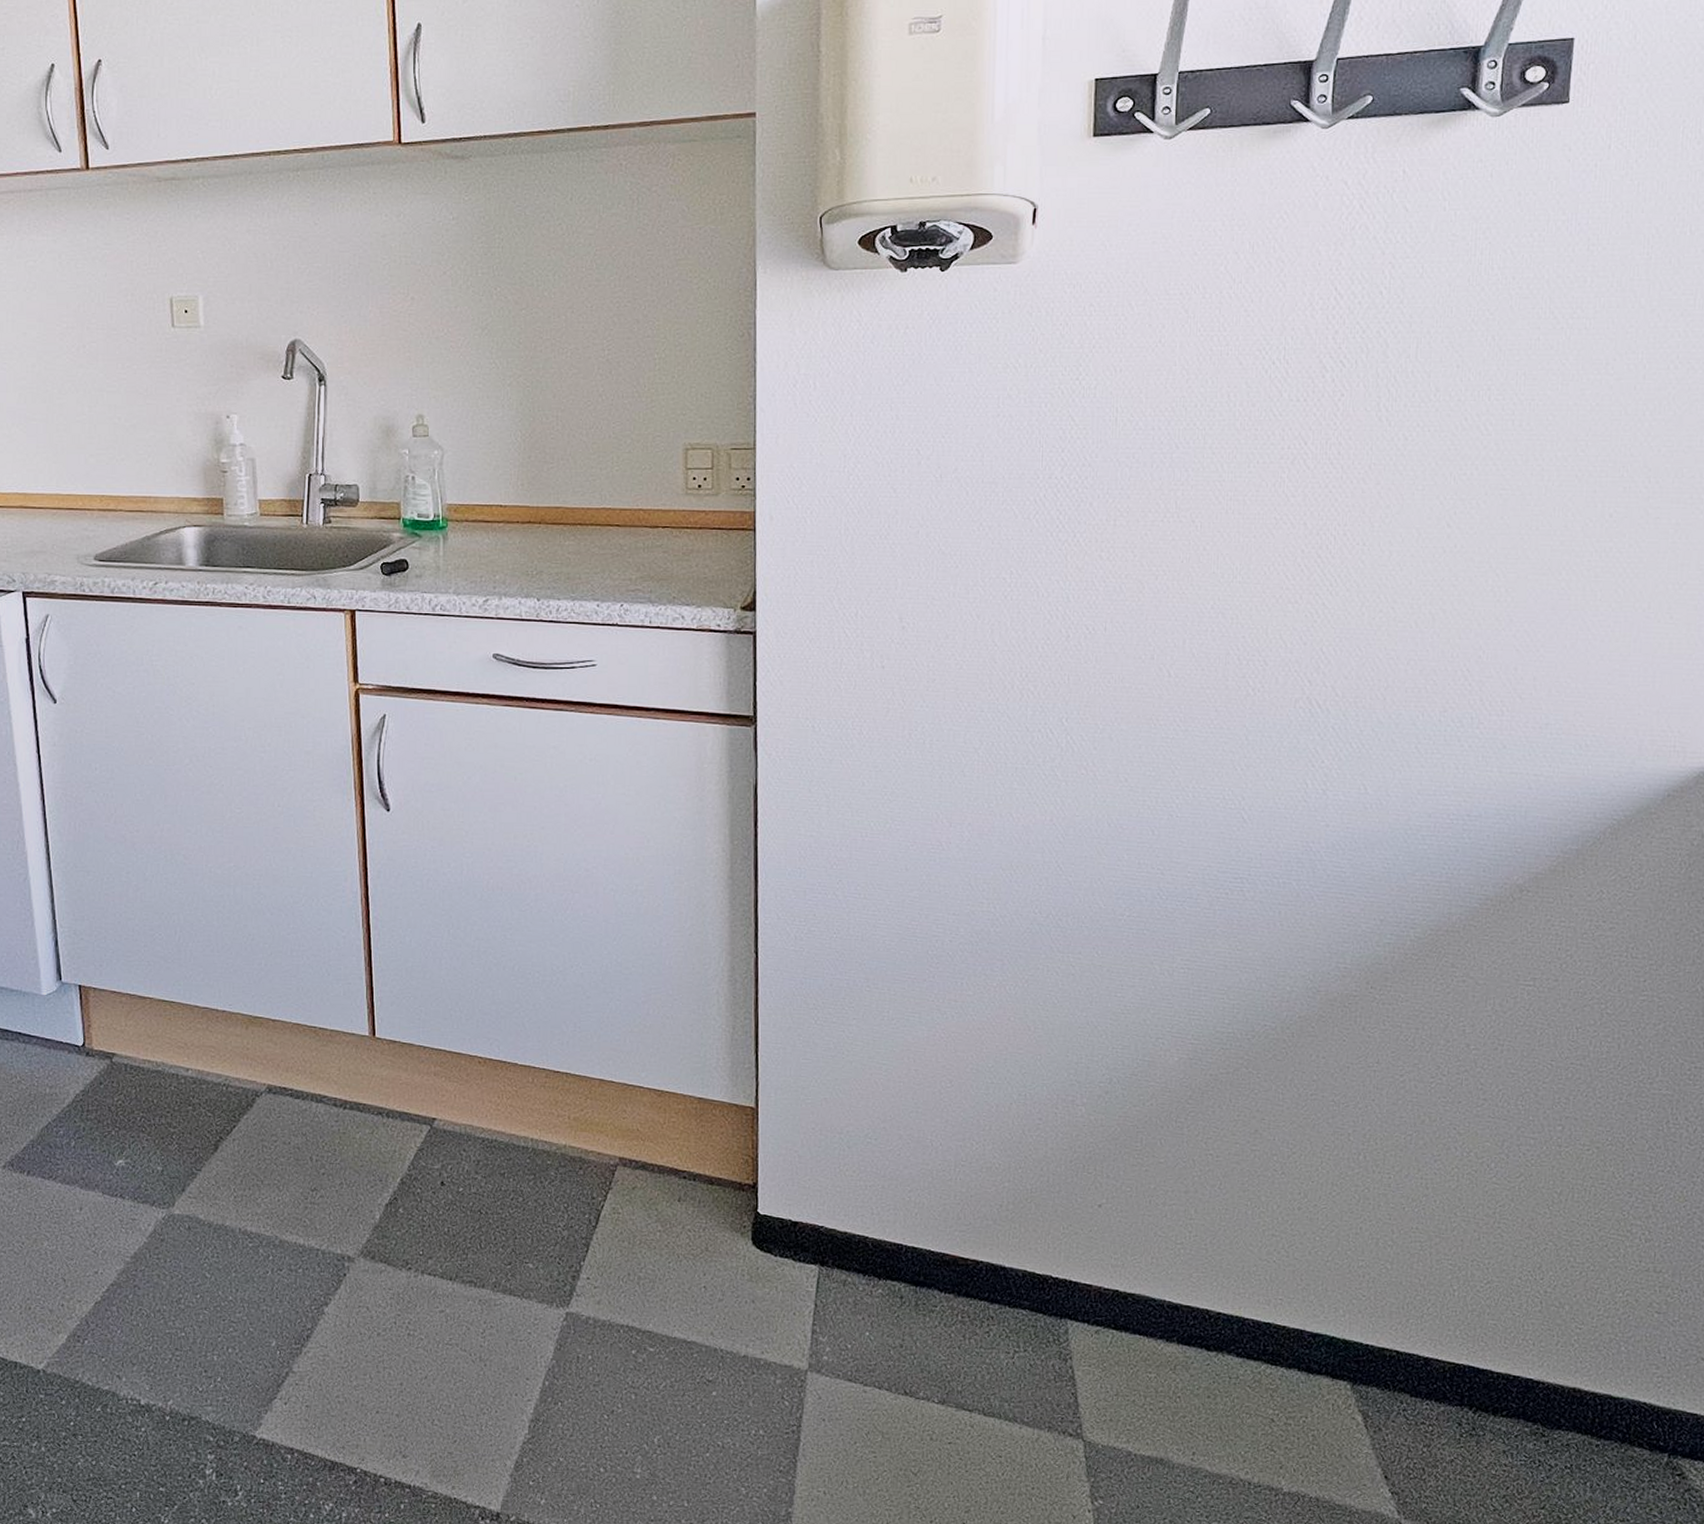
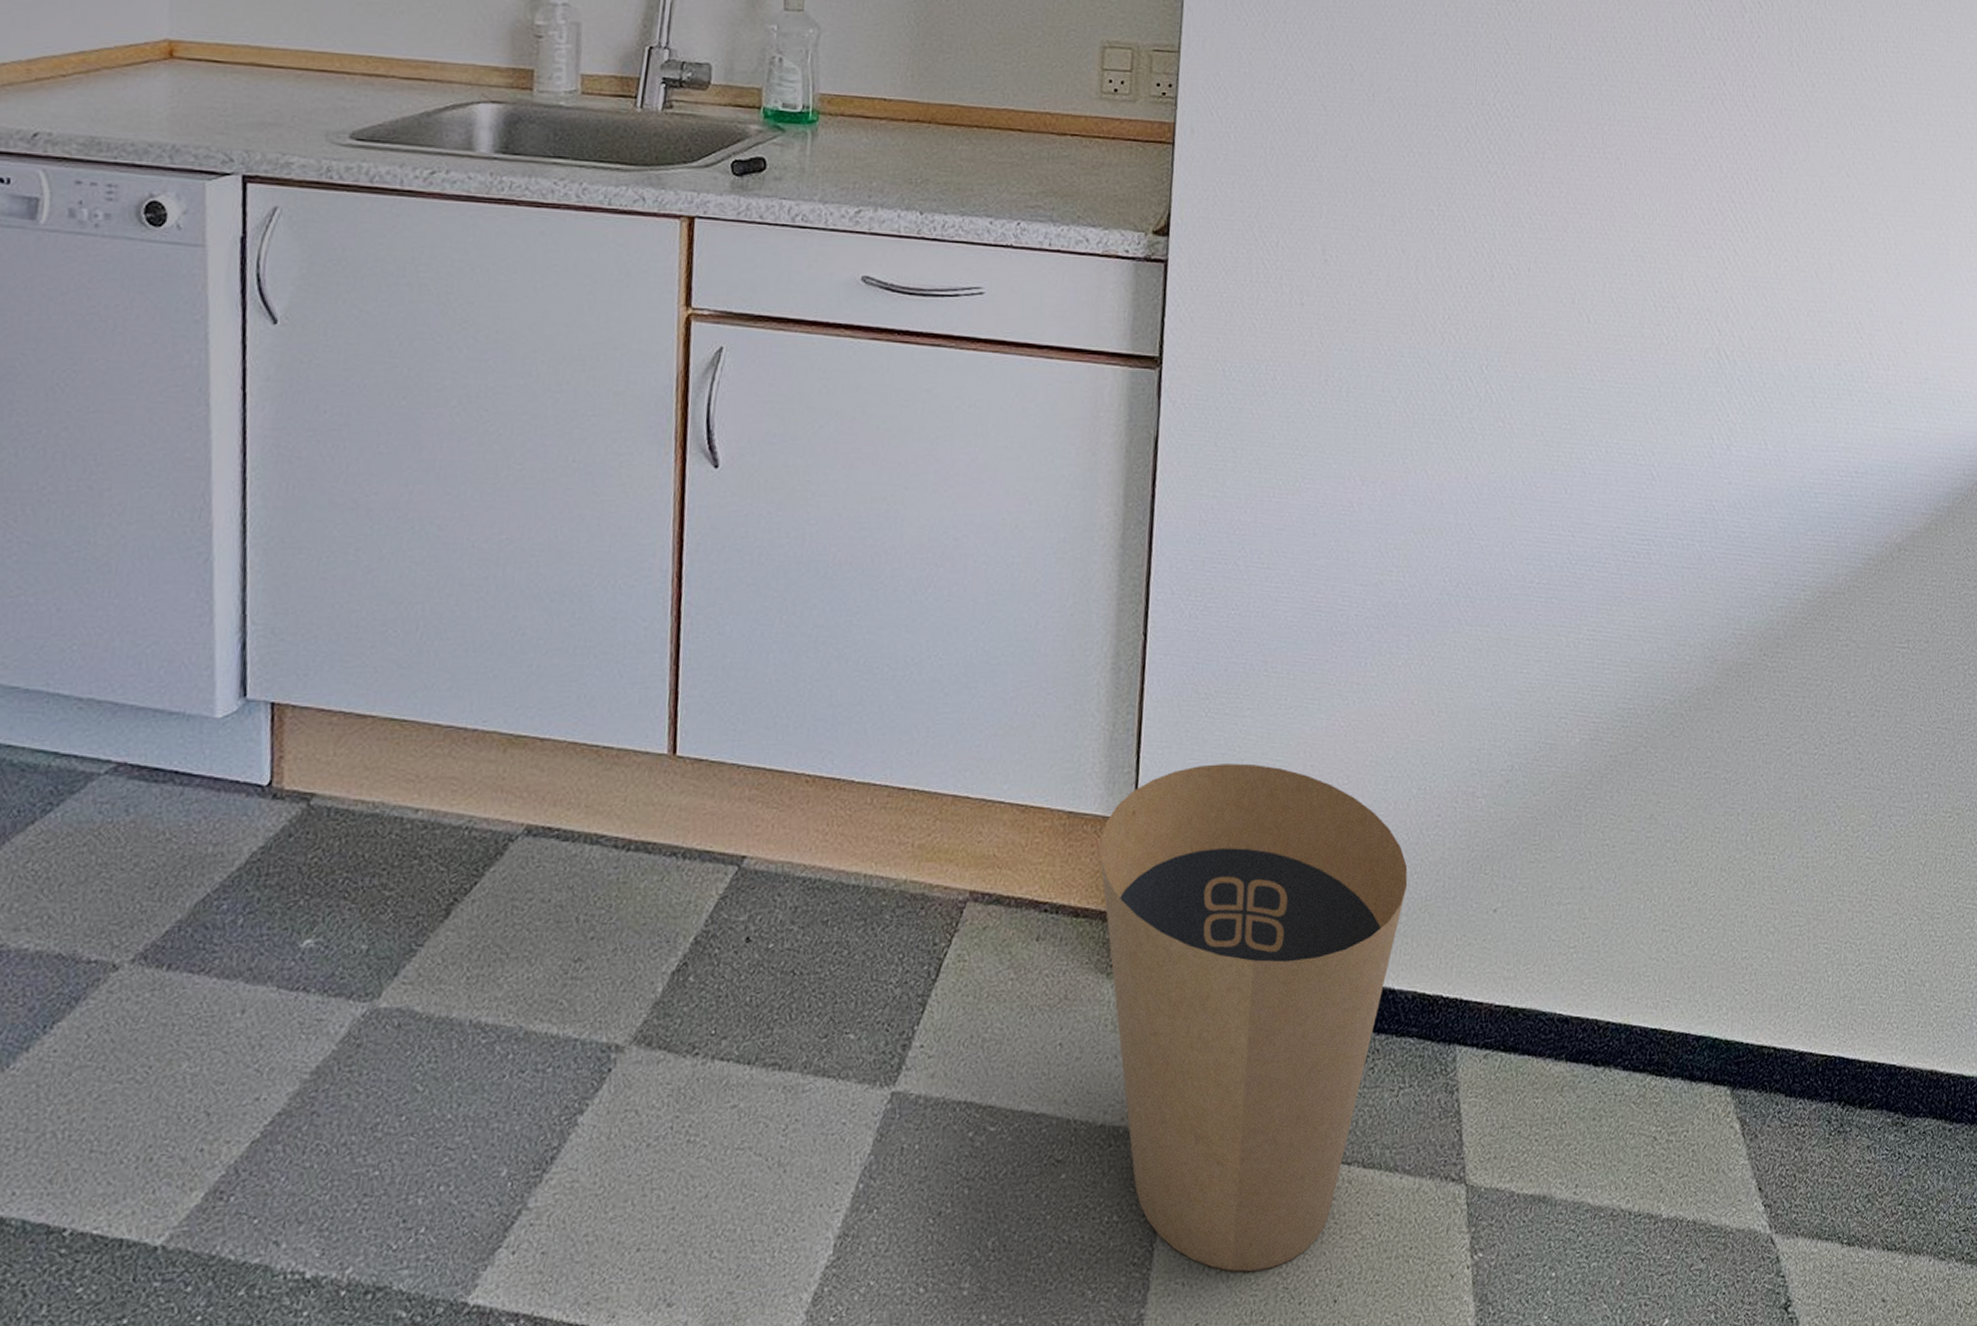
trash can: none [728,1064,1013,1490] -> present [1100,763,1408,1272]

